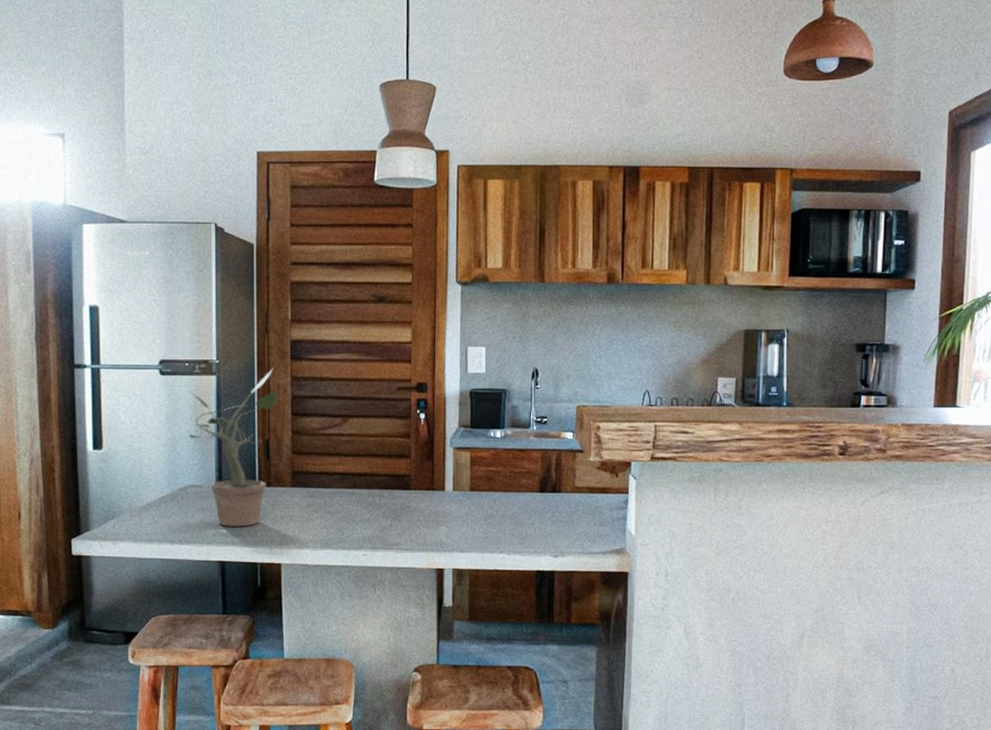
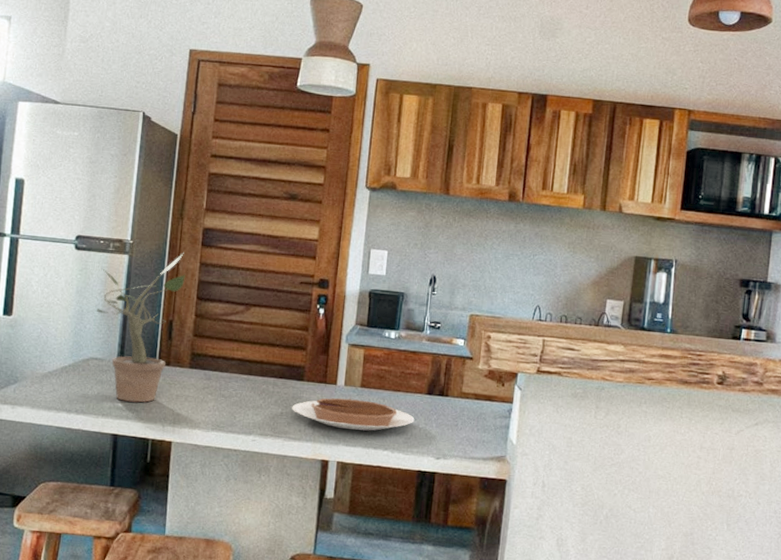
chocolate tart: none [401,504,528,535] -> present [292,398,415,431]

